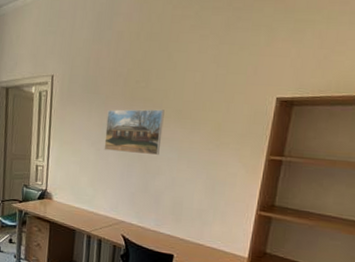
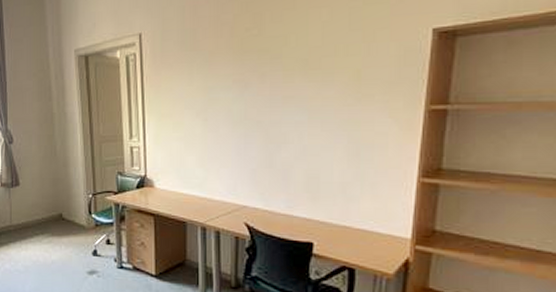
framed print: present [104,109,165,156] -> none [212,61,286,120]

